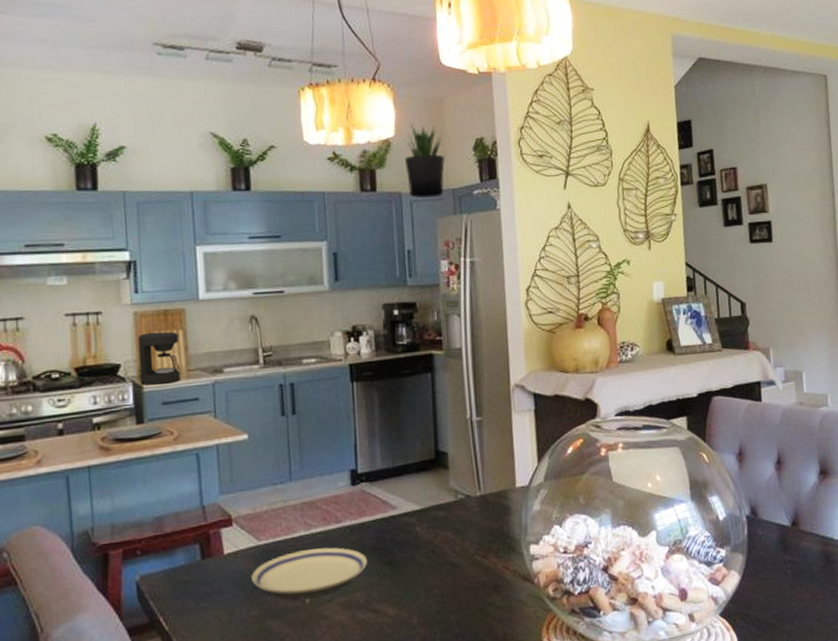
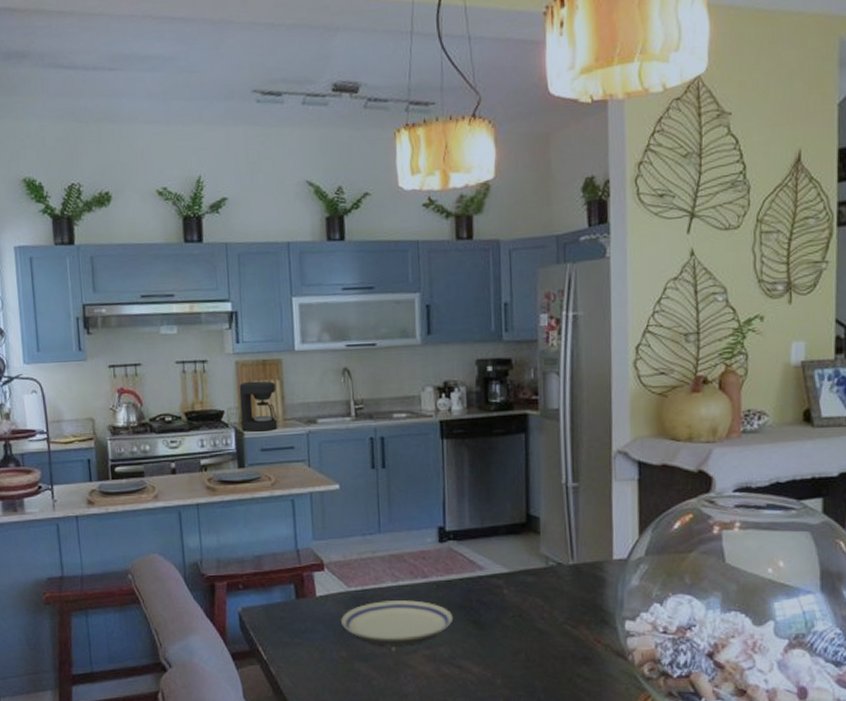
planter: present [404,122,445,198] -> none [504,162,549,246]

